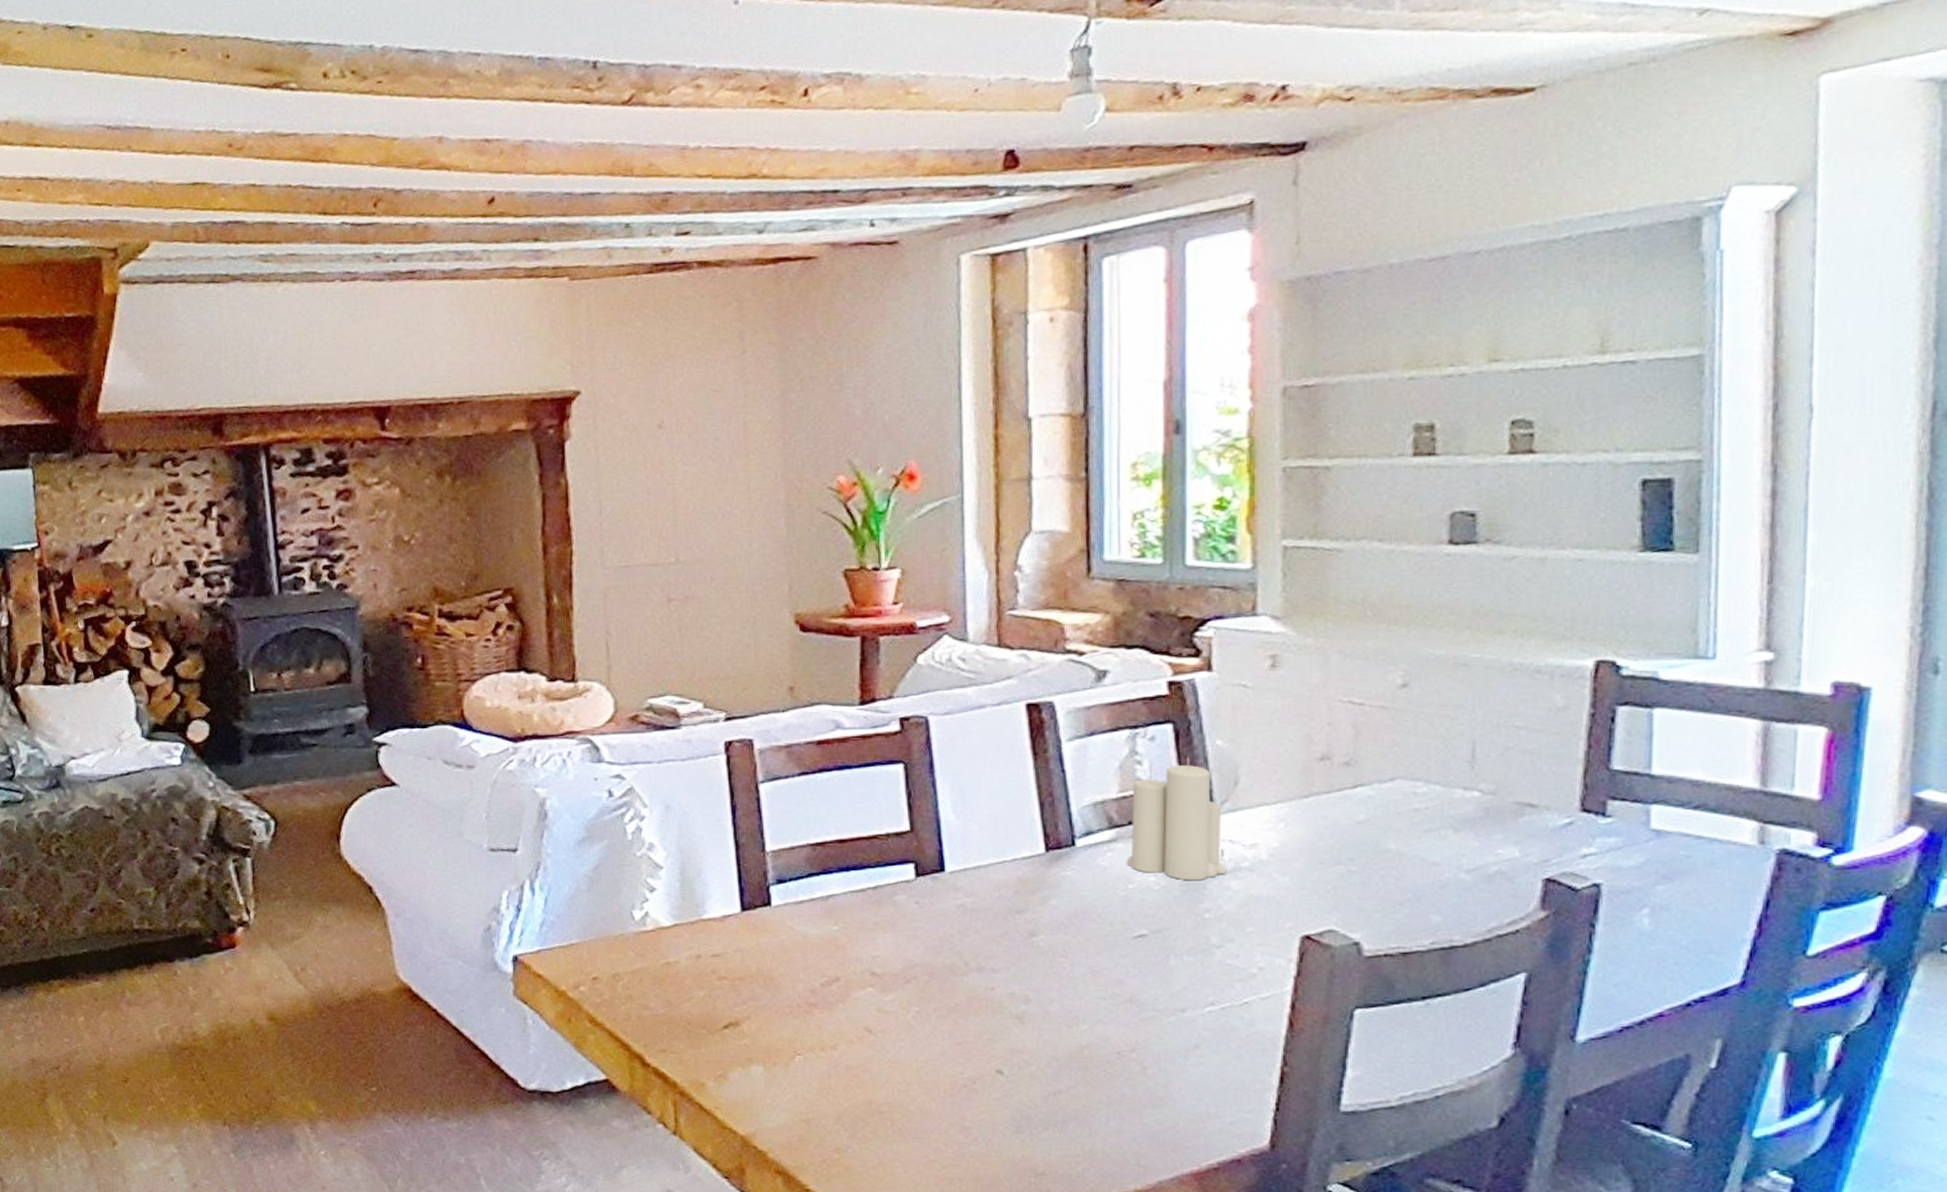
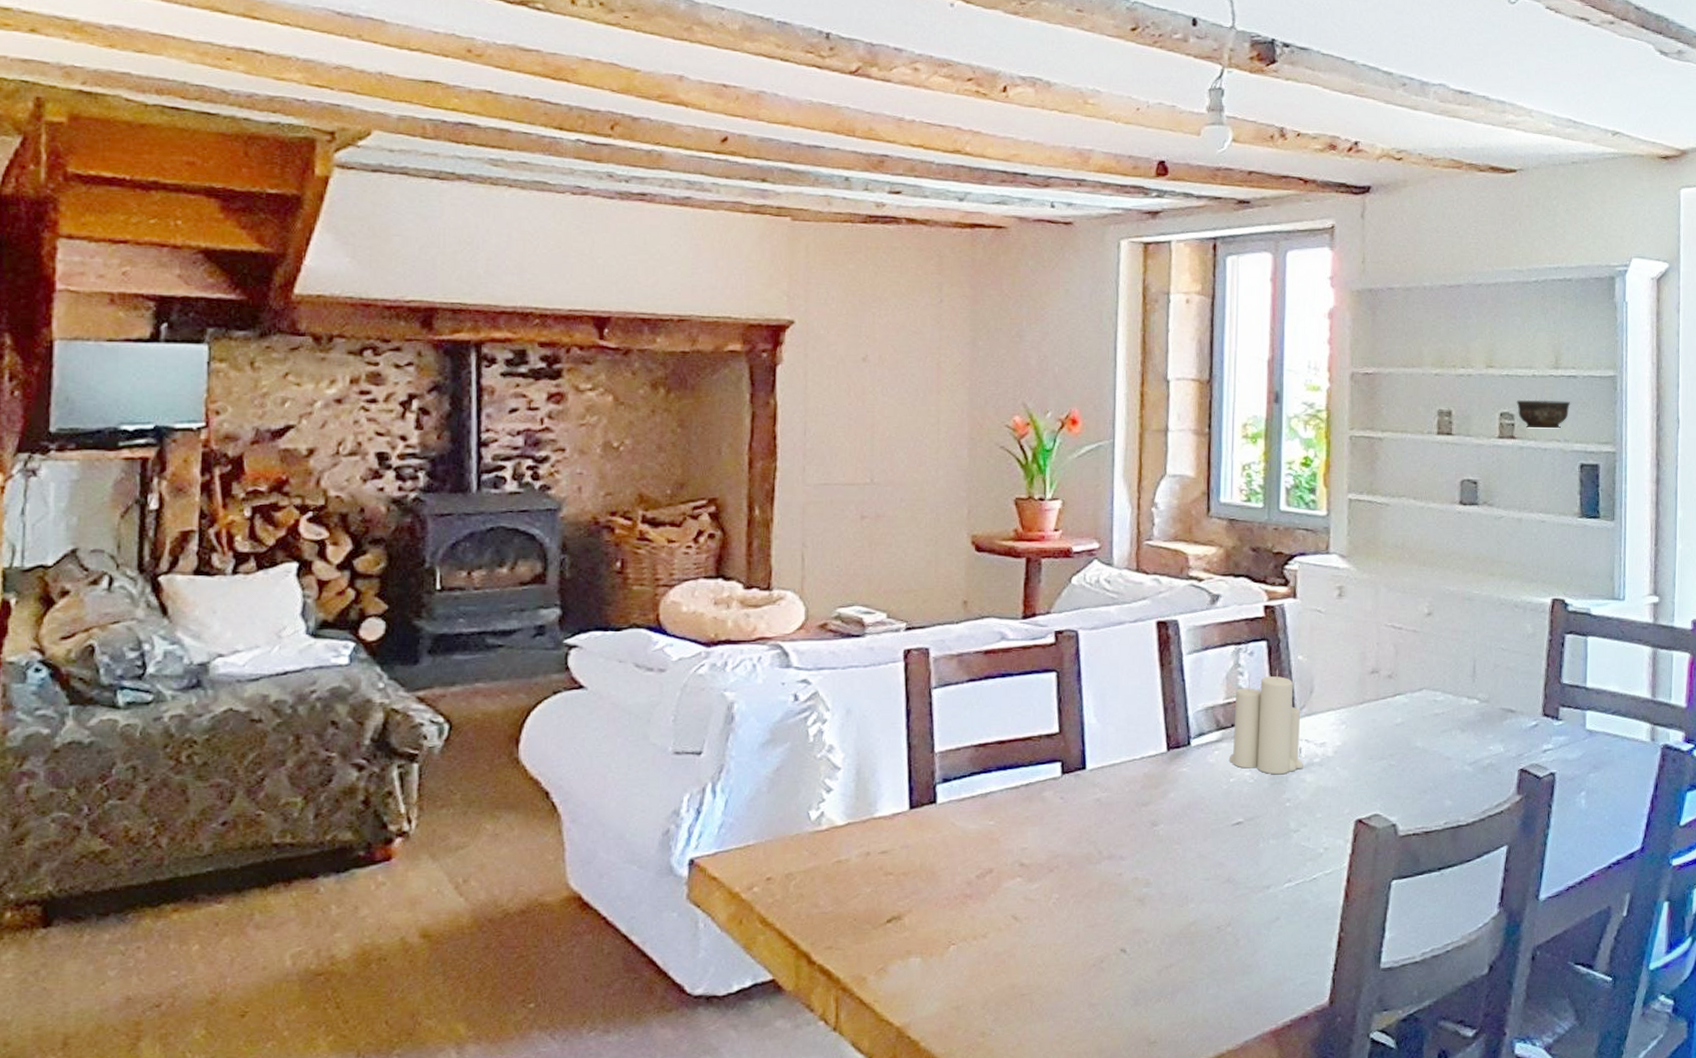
ceramic bowl: none [1536,396,1625,437] -> present [1516,399,1570,428]

